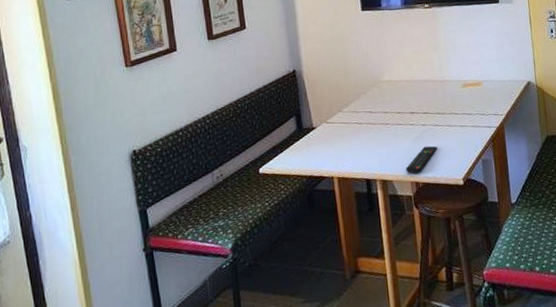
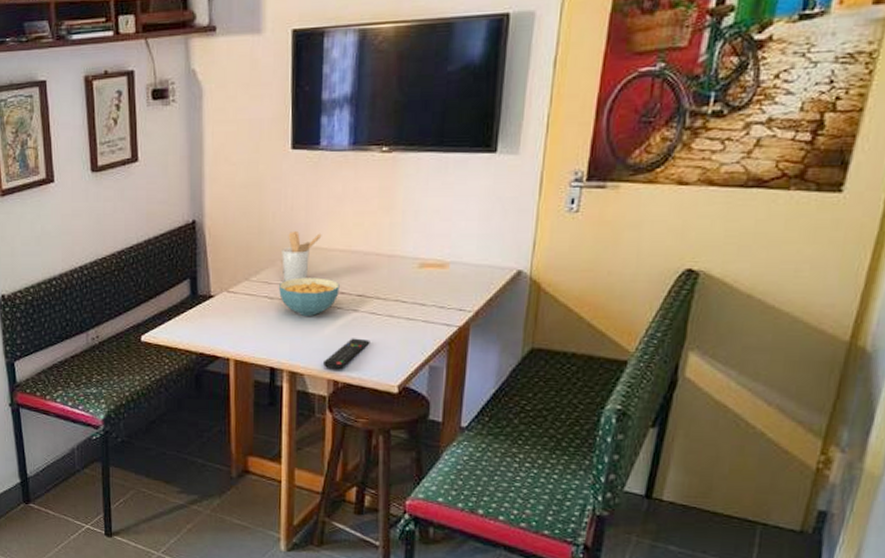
utensil holder: none [364,69,392,109] -> present [282,230,322,282]
cereal bowl: none [364,103,410,134] -> present [278,277,340,316]

